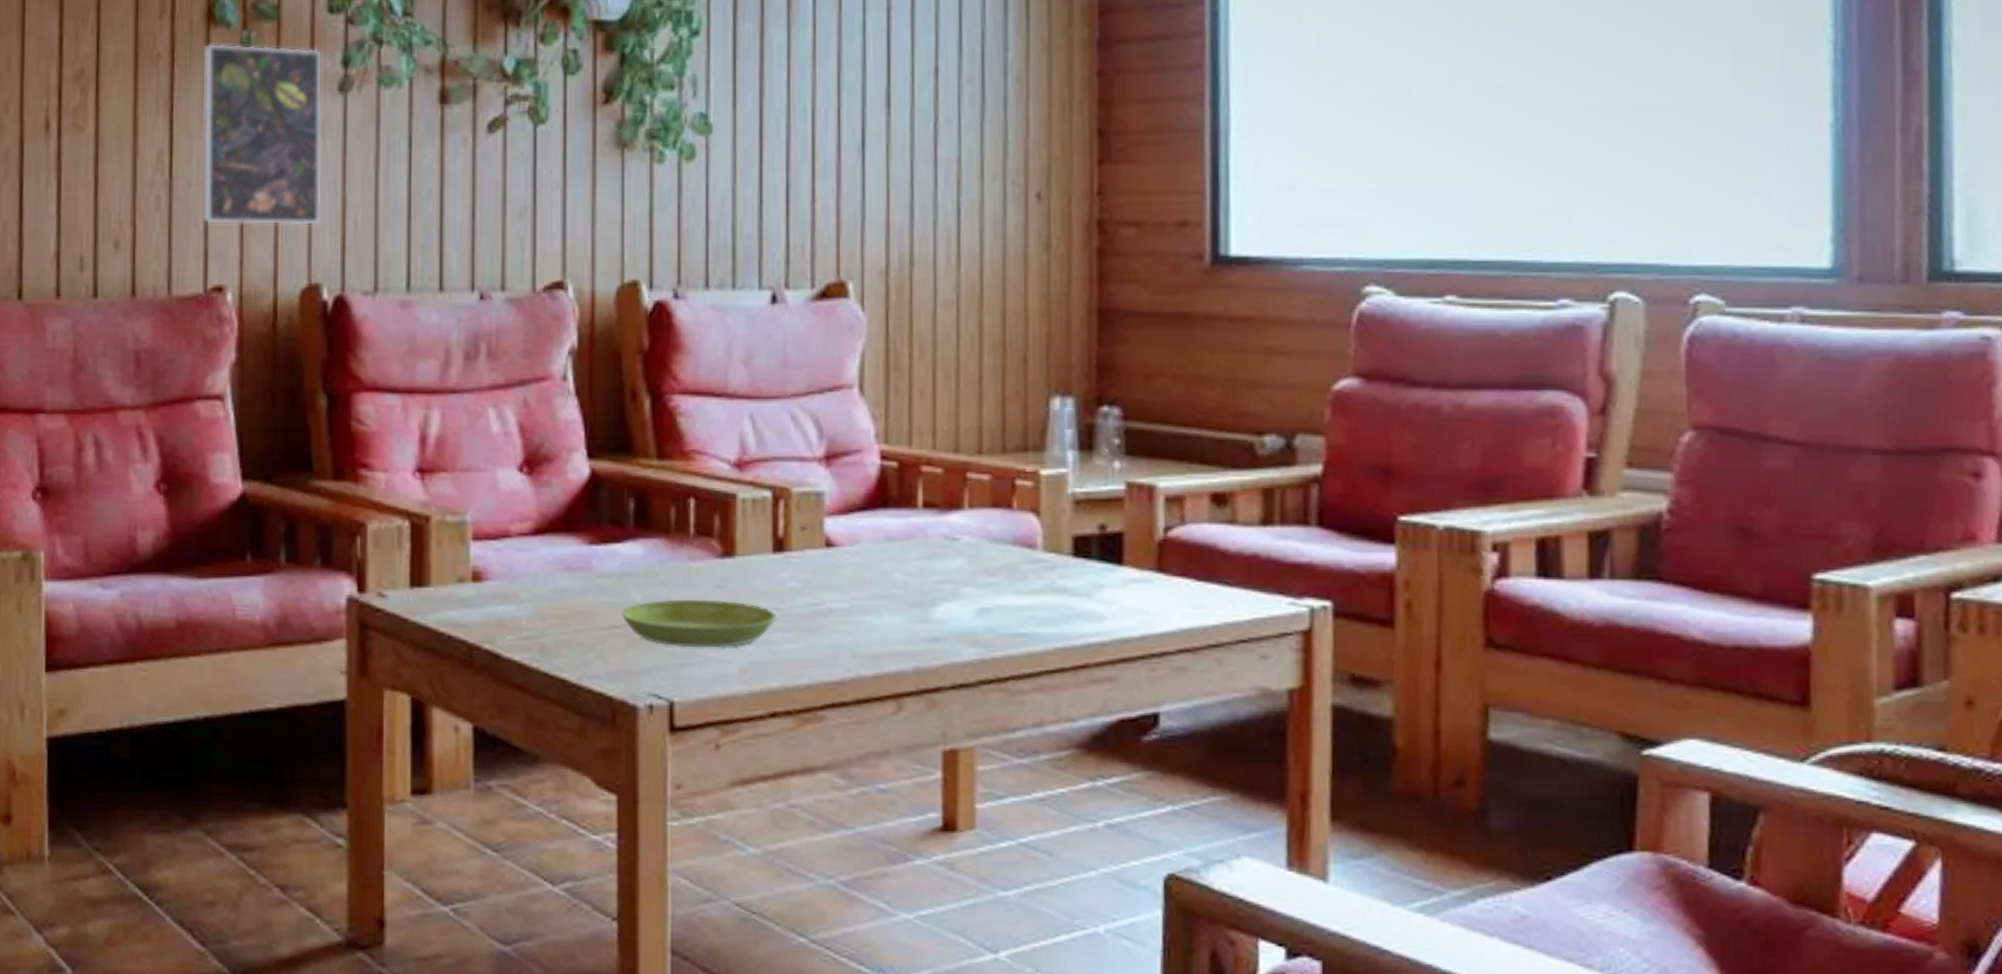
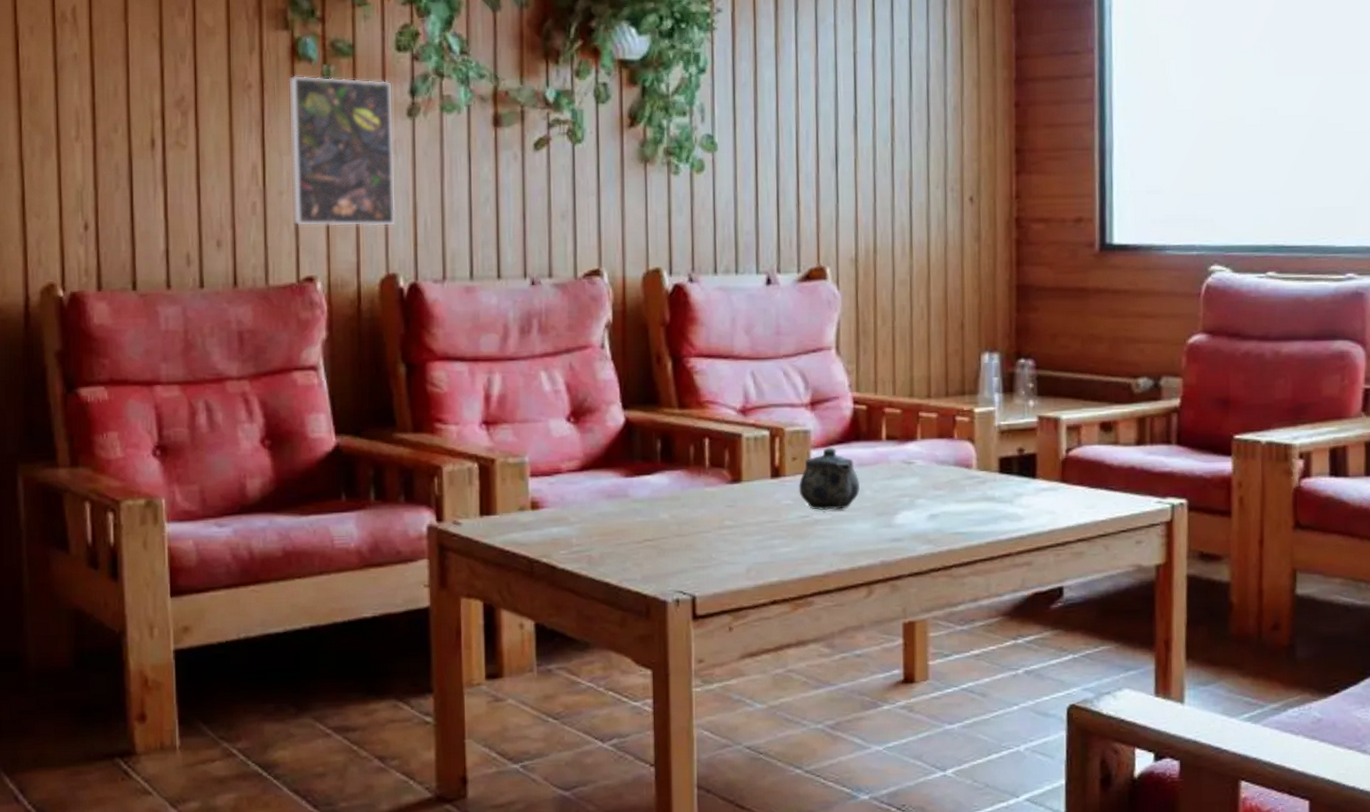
saucer: present [620,599,776,648] -> none [652,516,774,554]
teapot: none [808,516,887,598] -> present [799,448,860,511]

